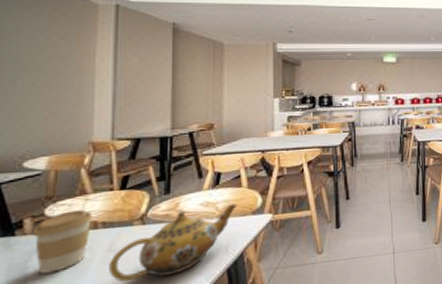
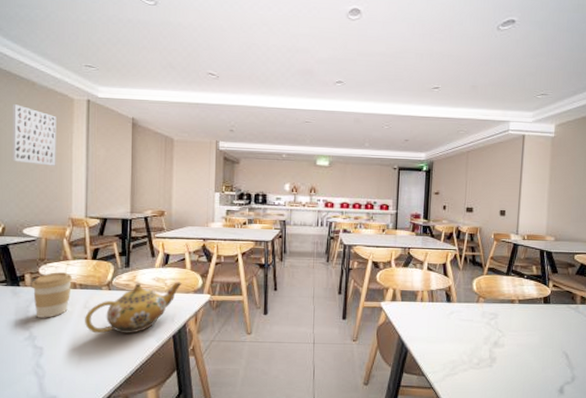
wall art: none [10,13,74,82] -> present [12,104,56,166]

